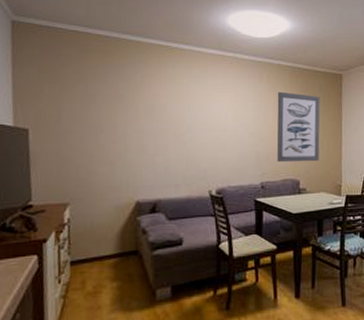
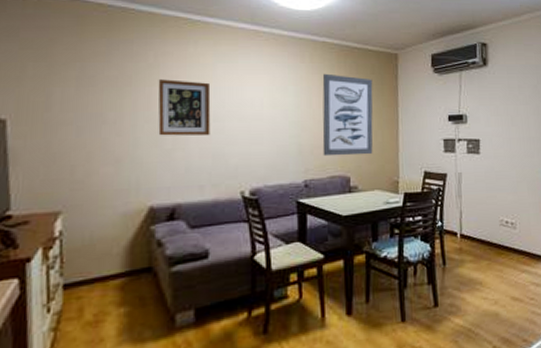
wall art: none [143,97,186,144] -> present [158,79,211,136]

